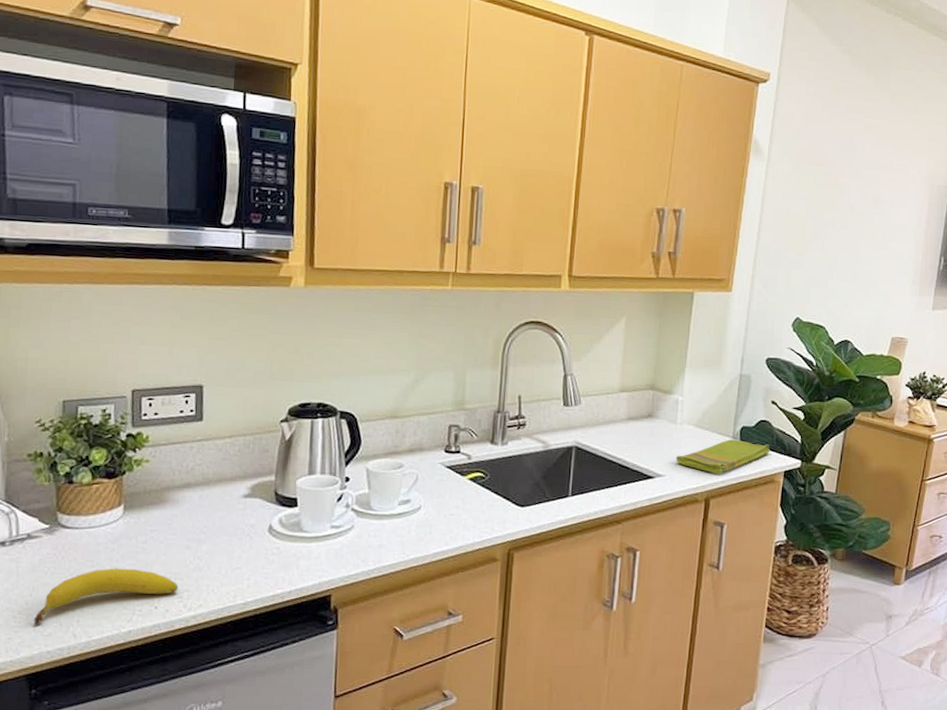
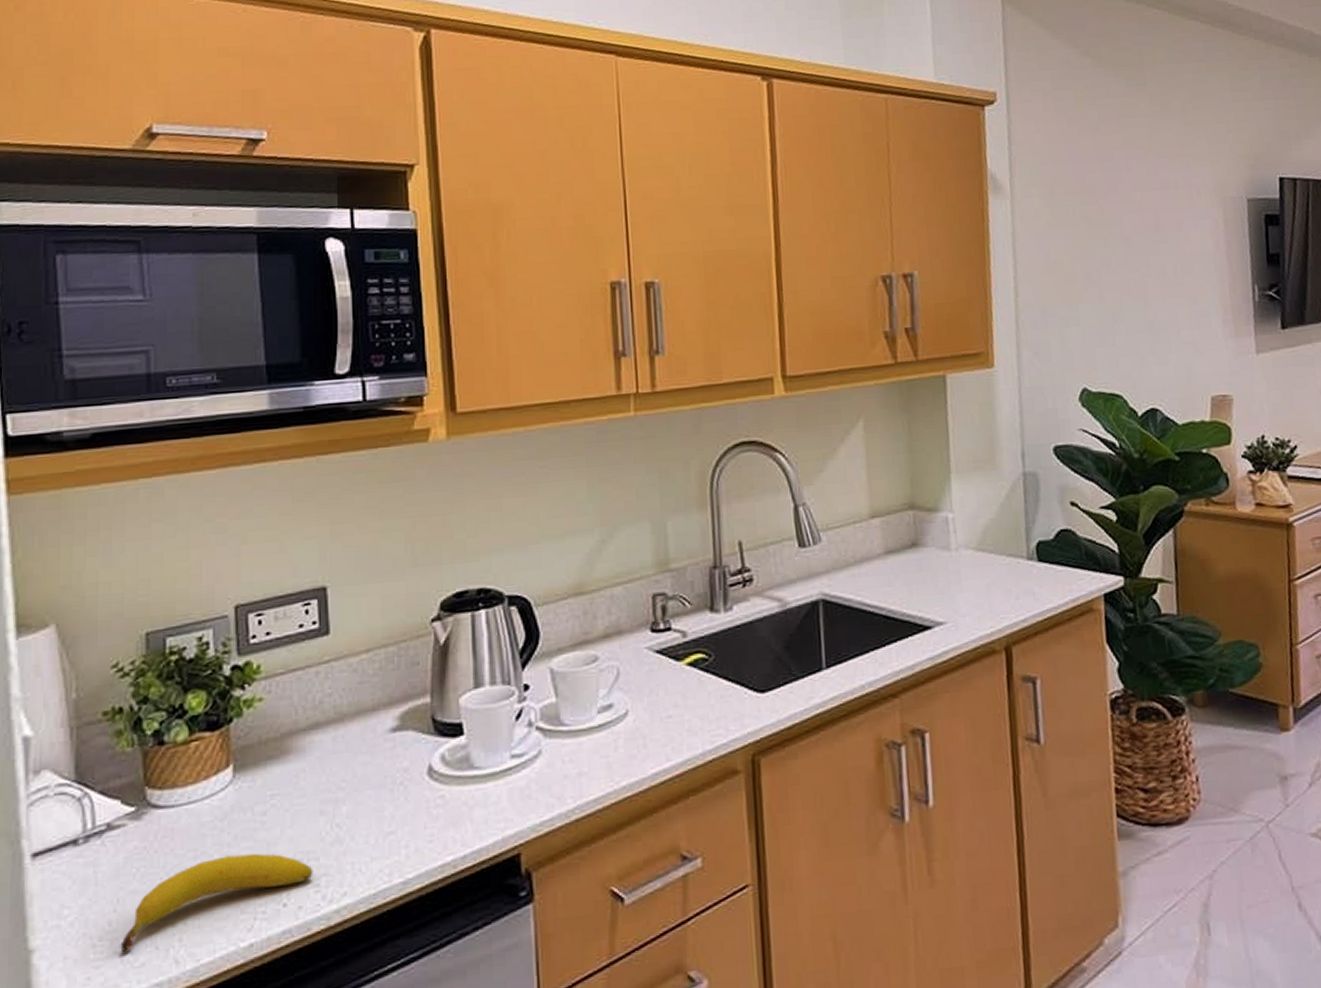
dish towel: present [676,439,771,474] -> none [957,560,1081,611]

